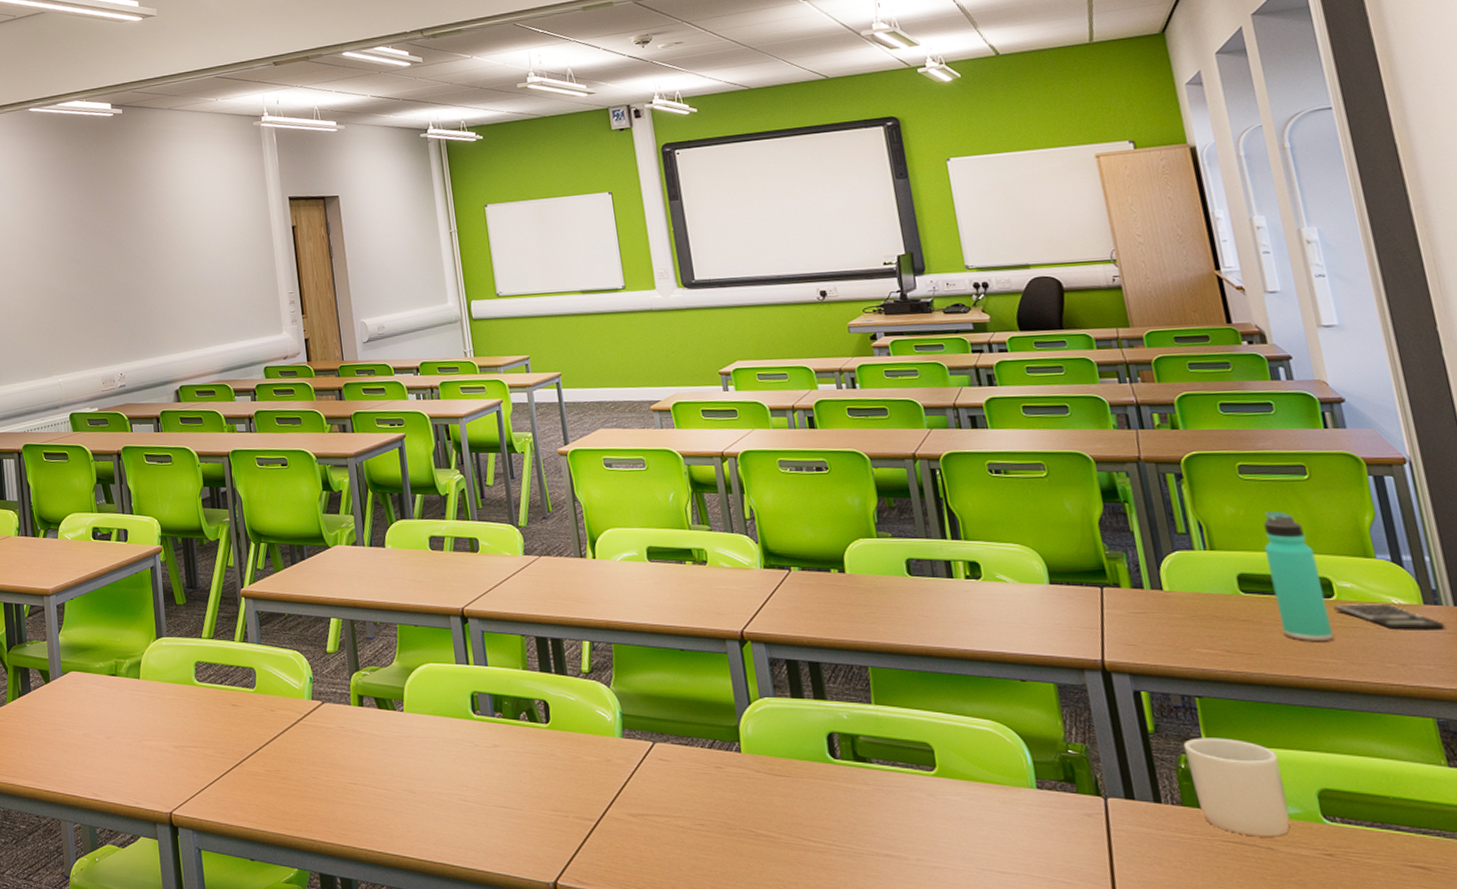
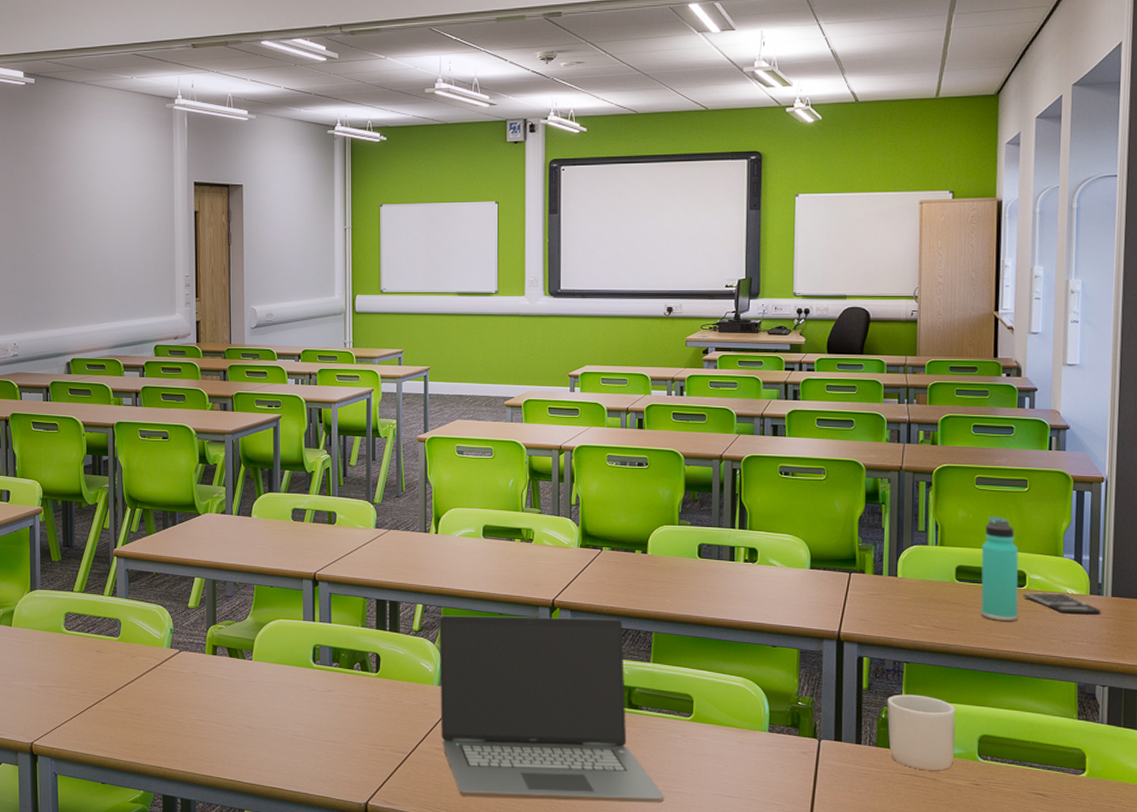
laptop: none [611,652,920,882] -> present [439,615,665,803]

